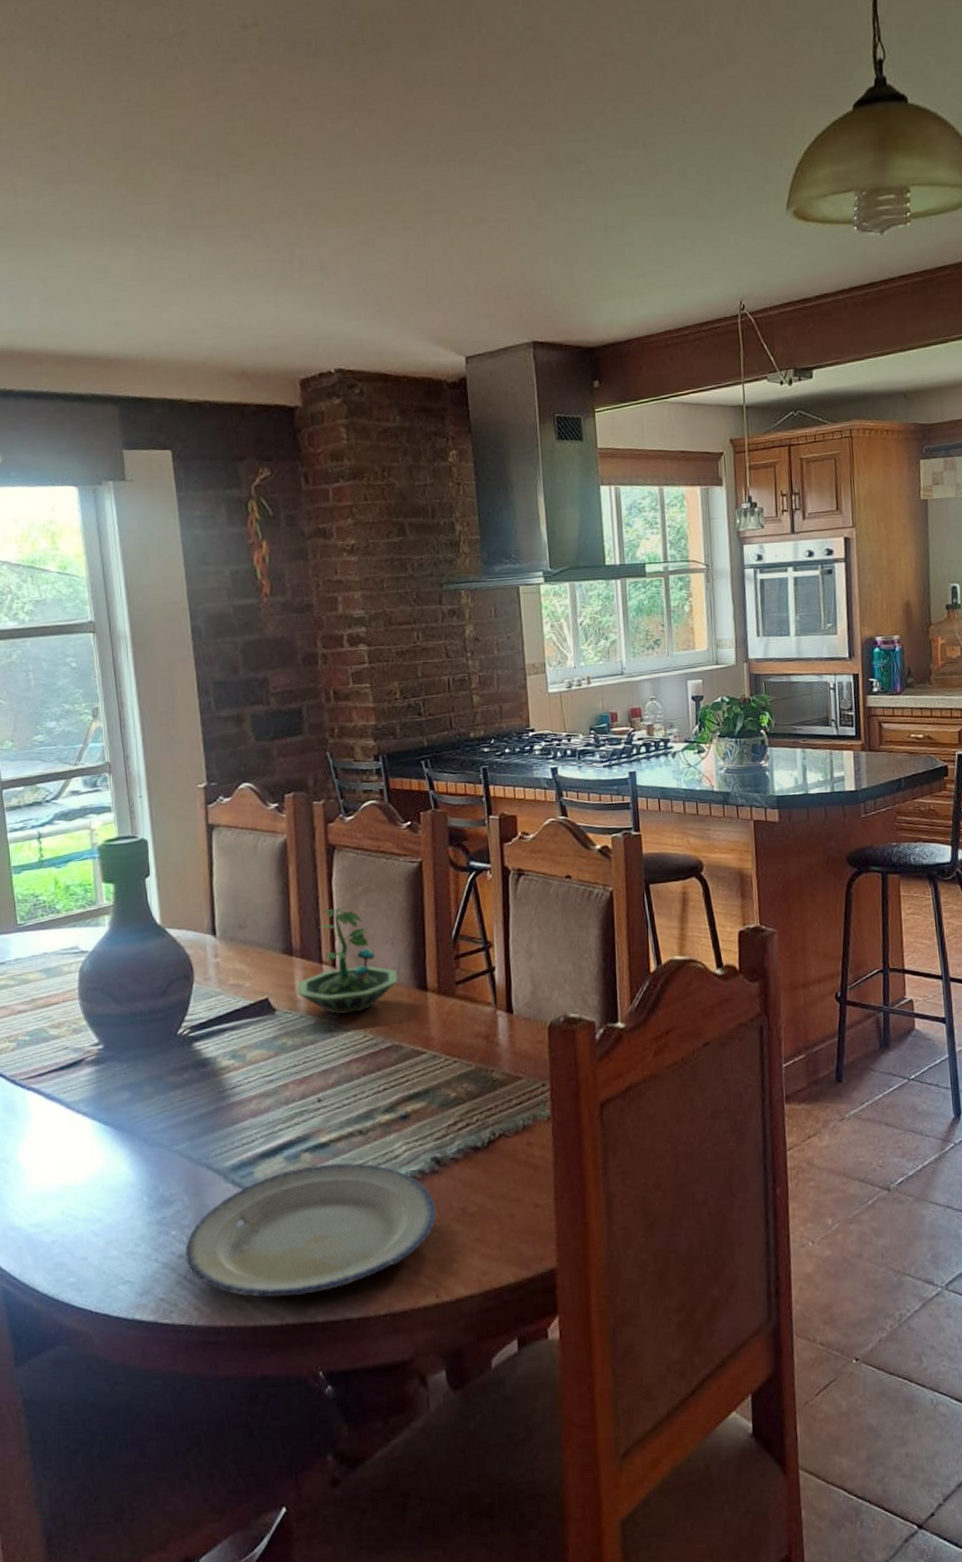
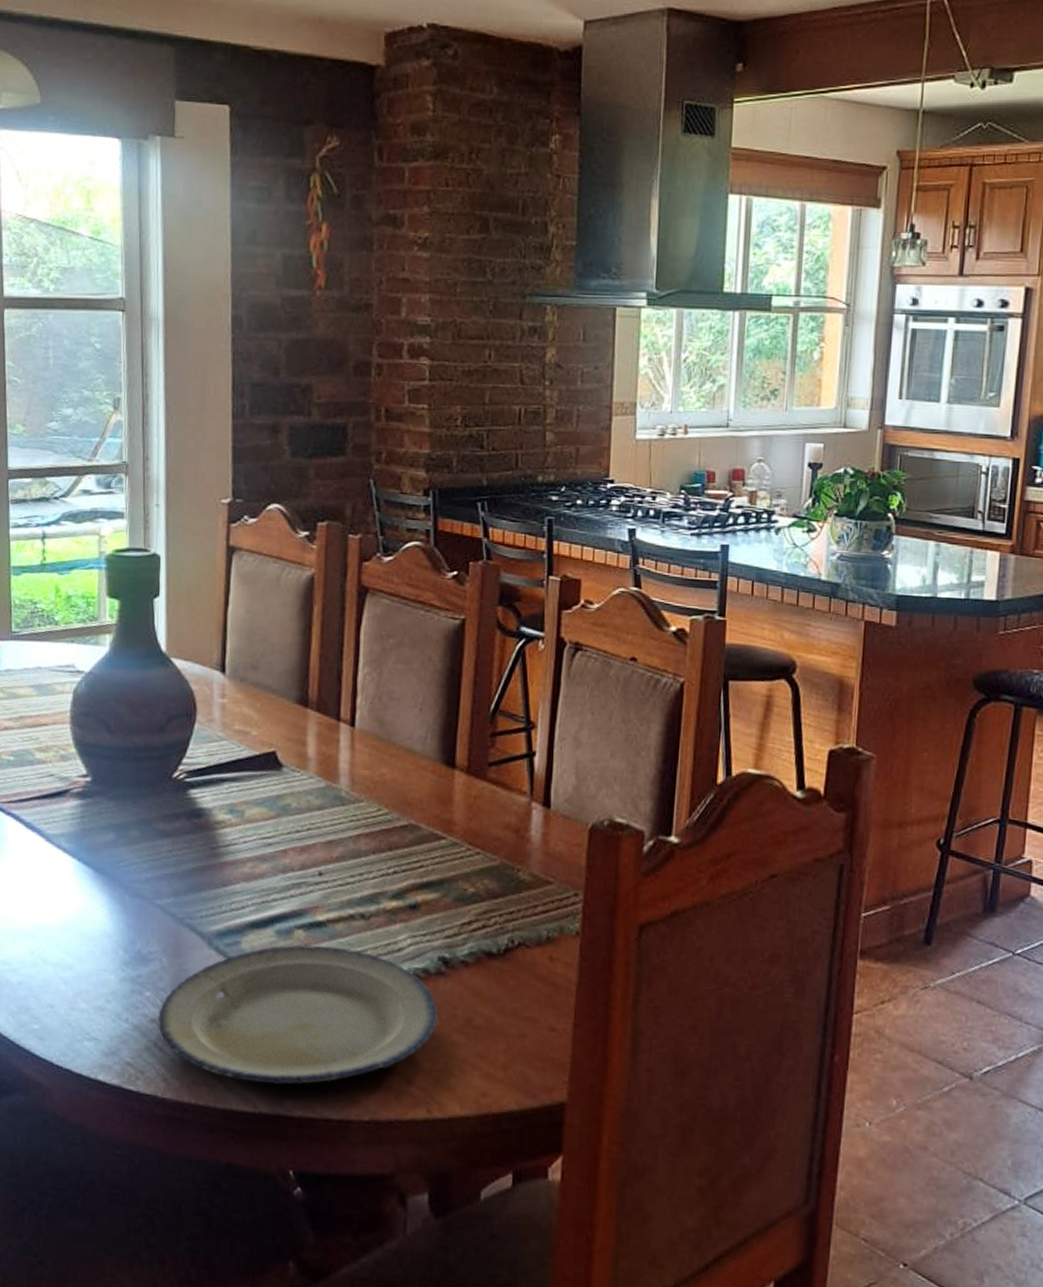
terrarium: present [297,907,398,1015] -> none [308,659,424,782]

